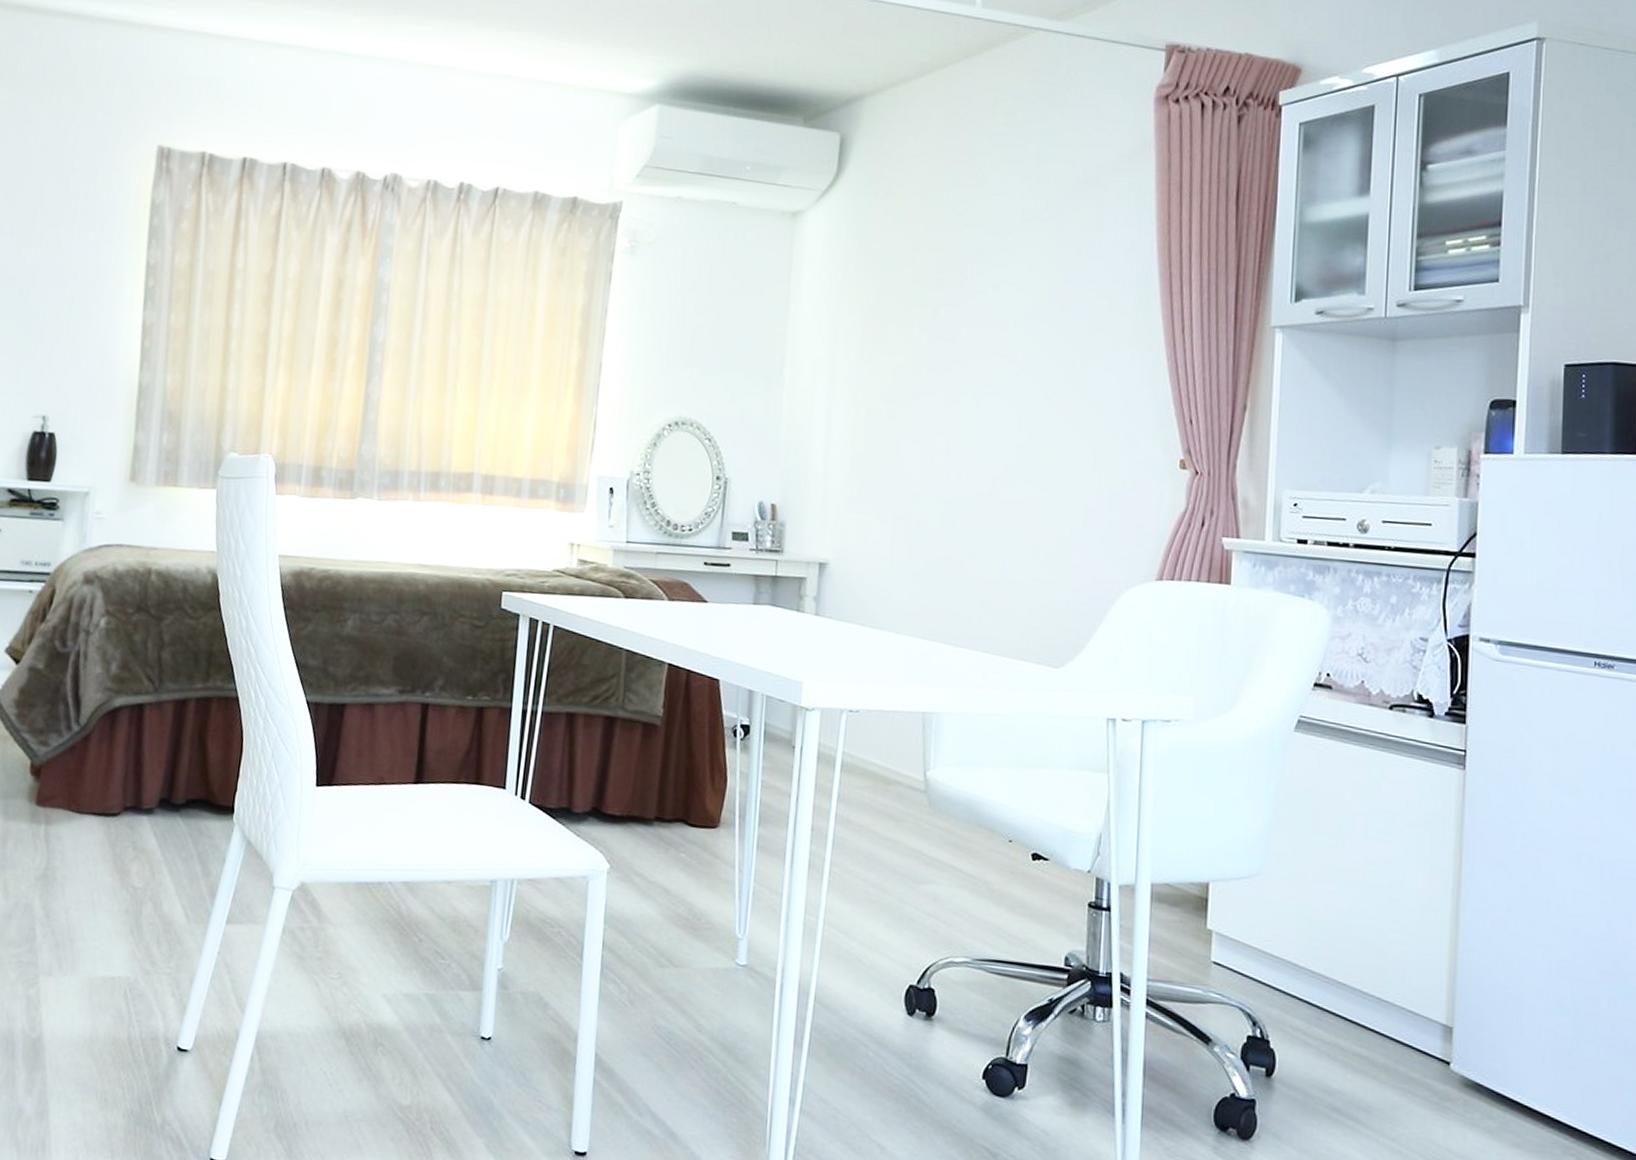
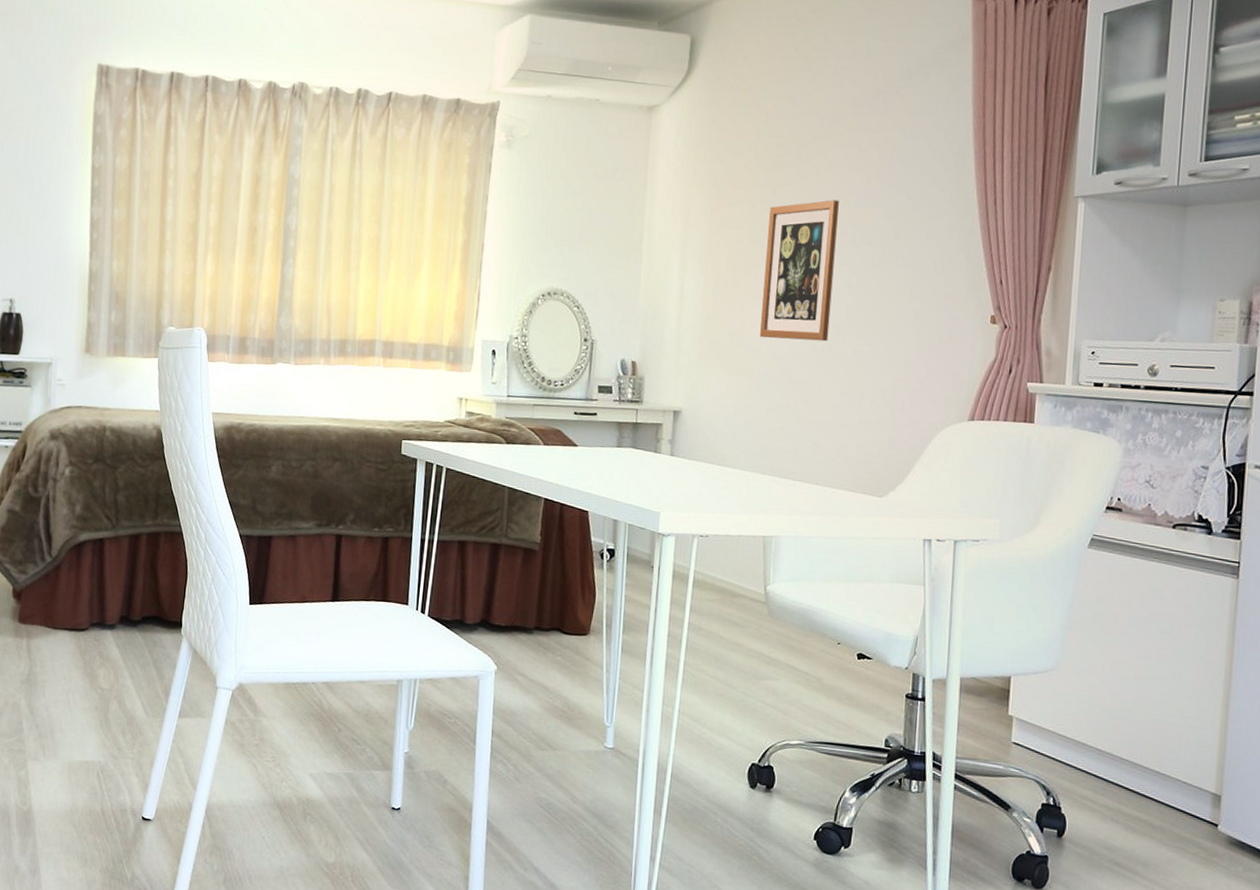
wall art: none [918,323,1008,486] -> present [760,200,839,342]

